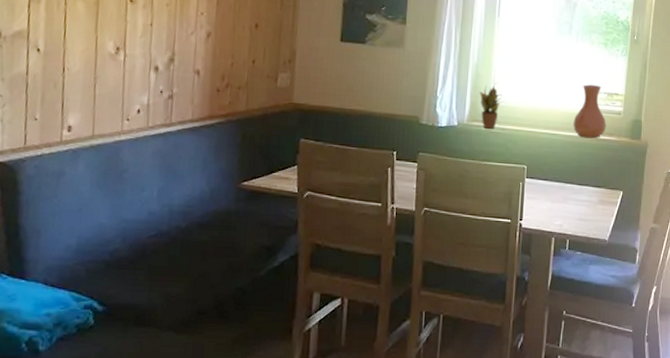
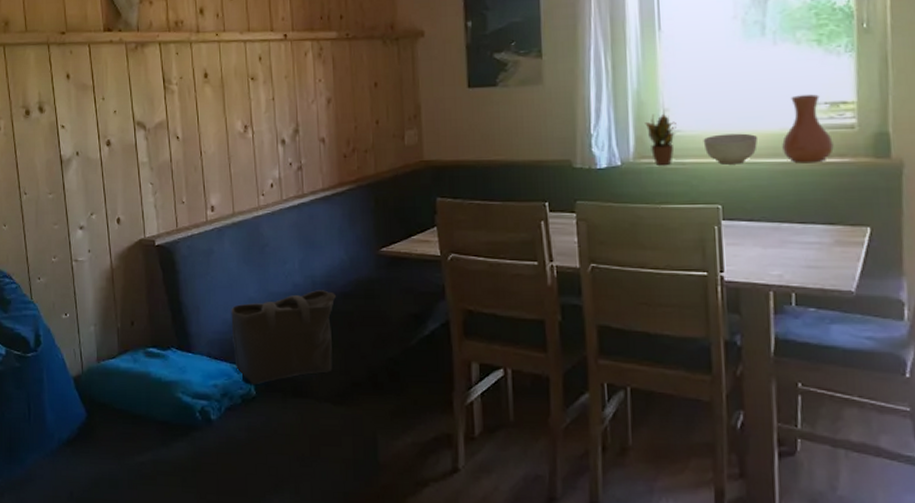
tote bag: none [74,219,192,314] -> present [231,290,336,385]
bowl: none [519,108,558,134] -> present [703,133,759,165]

